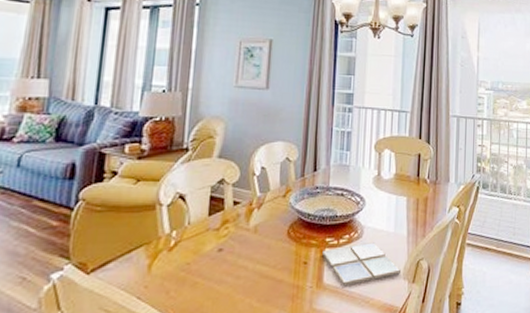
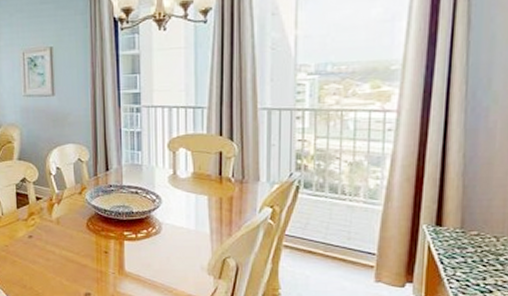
drink coaster: present [322,242,402,285] -> none [122,238,206,275]

